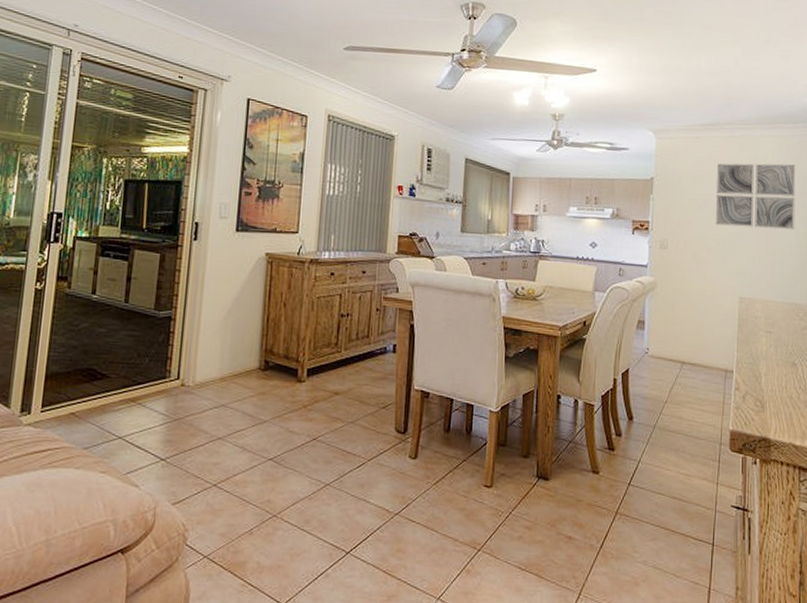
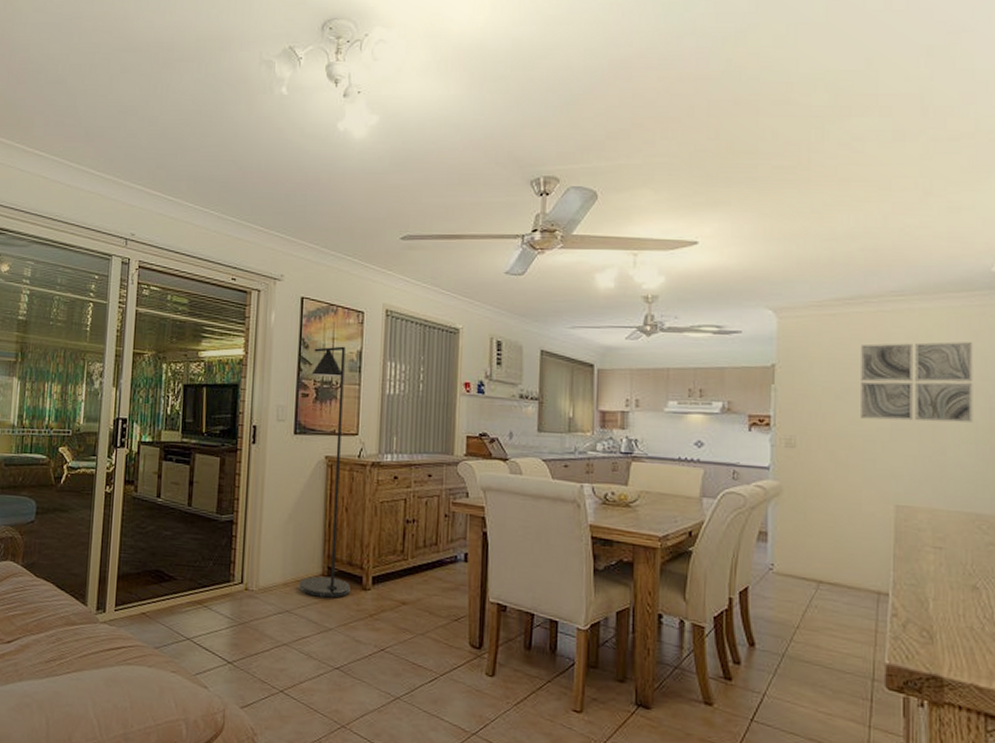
floor lamp: none [235,147,289,391] -> present [298,346,350,598]

